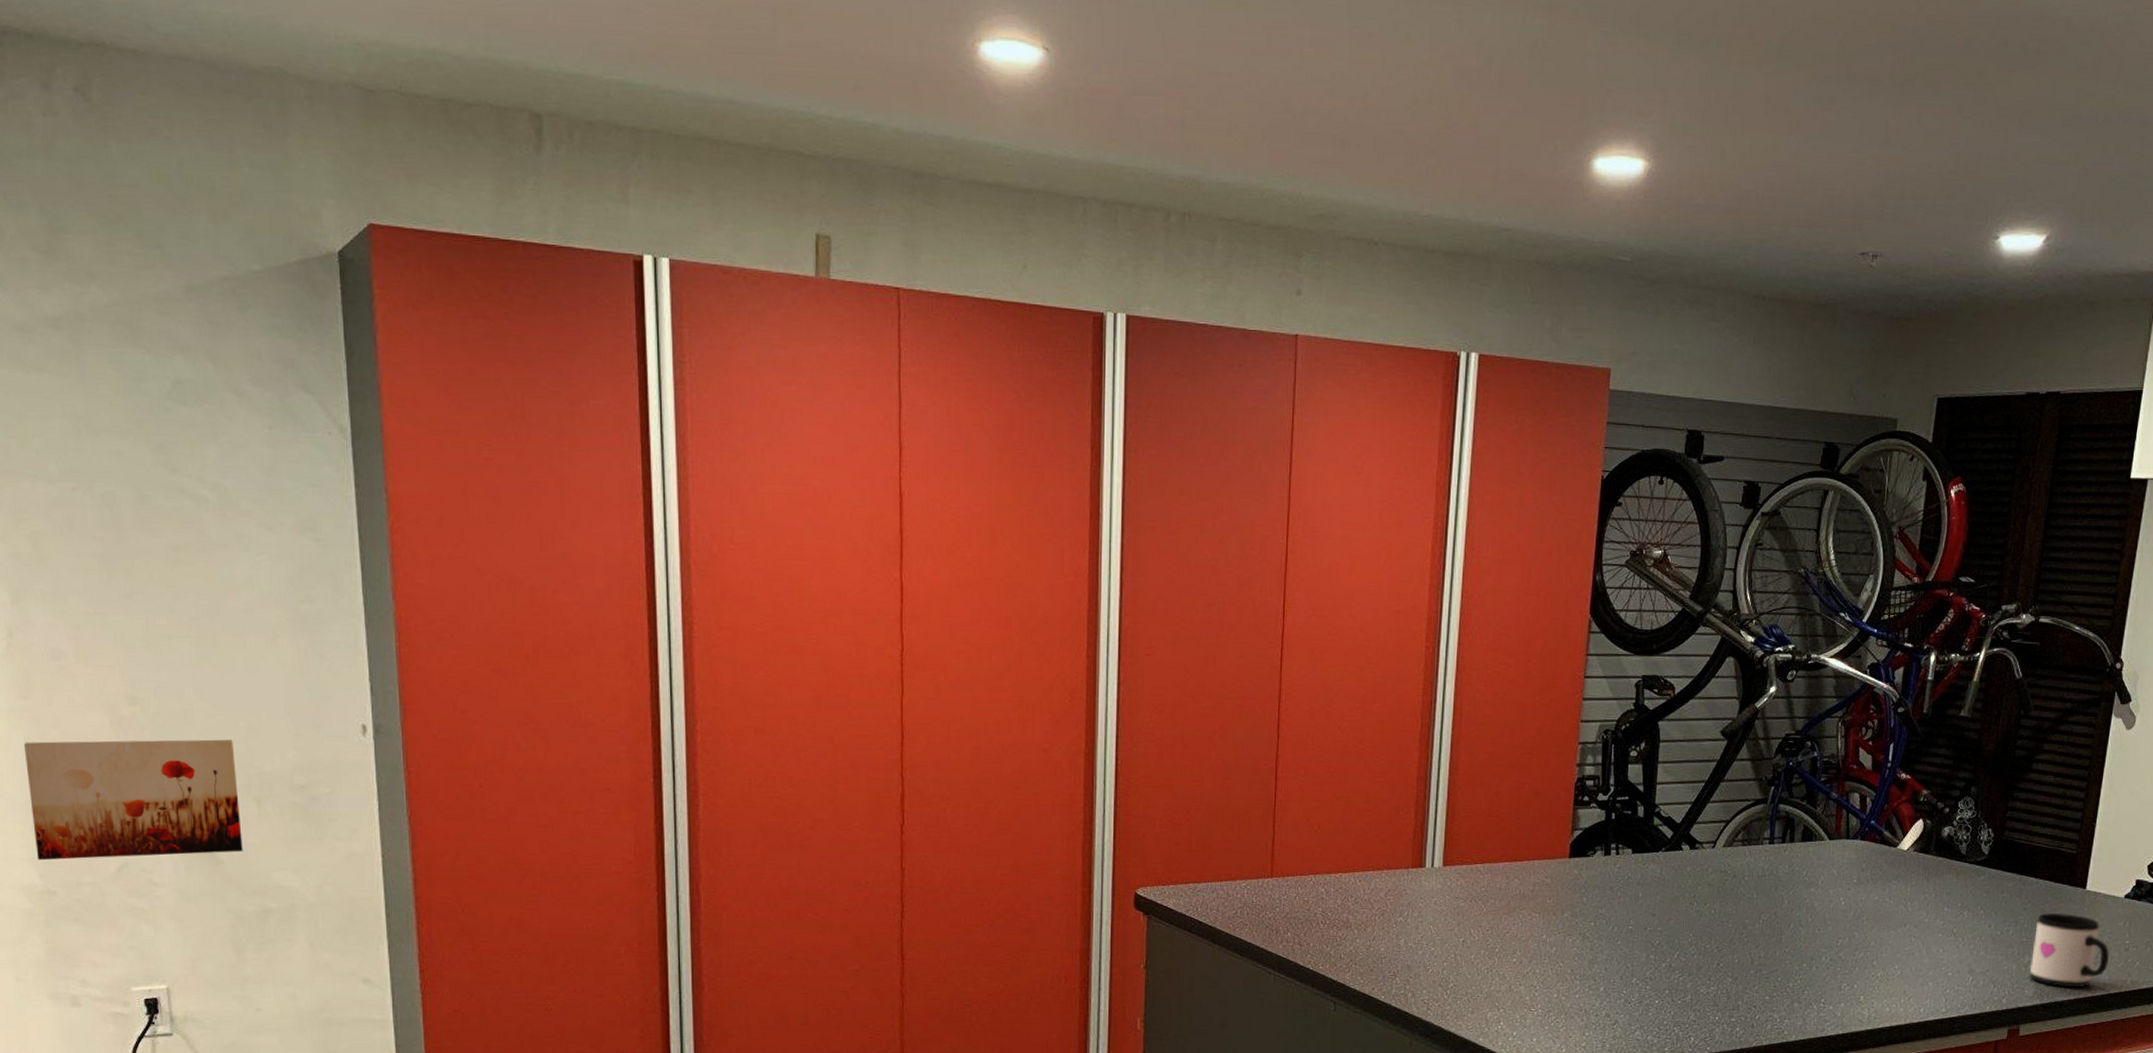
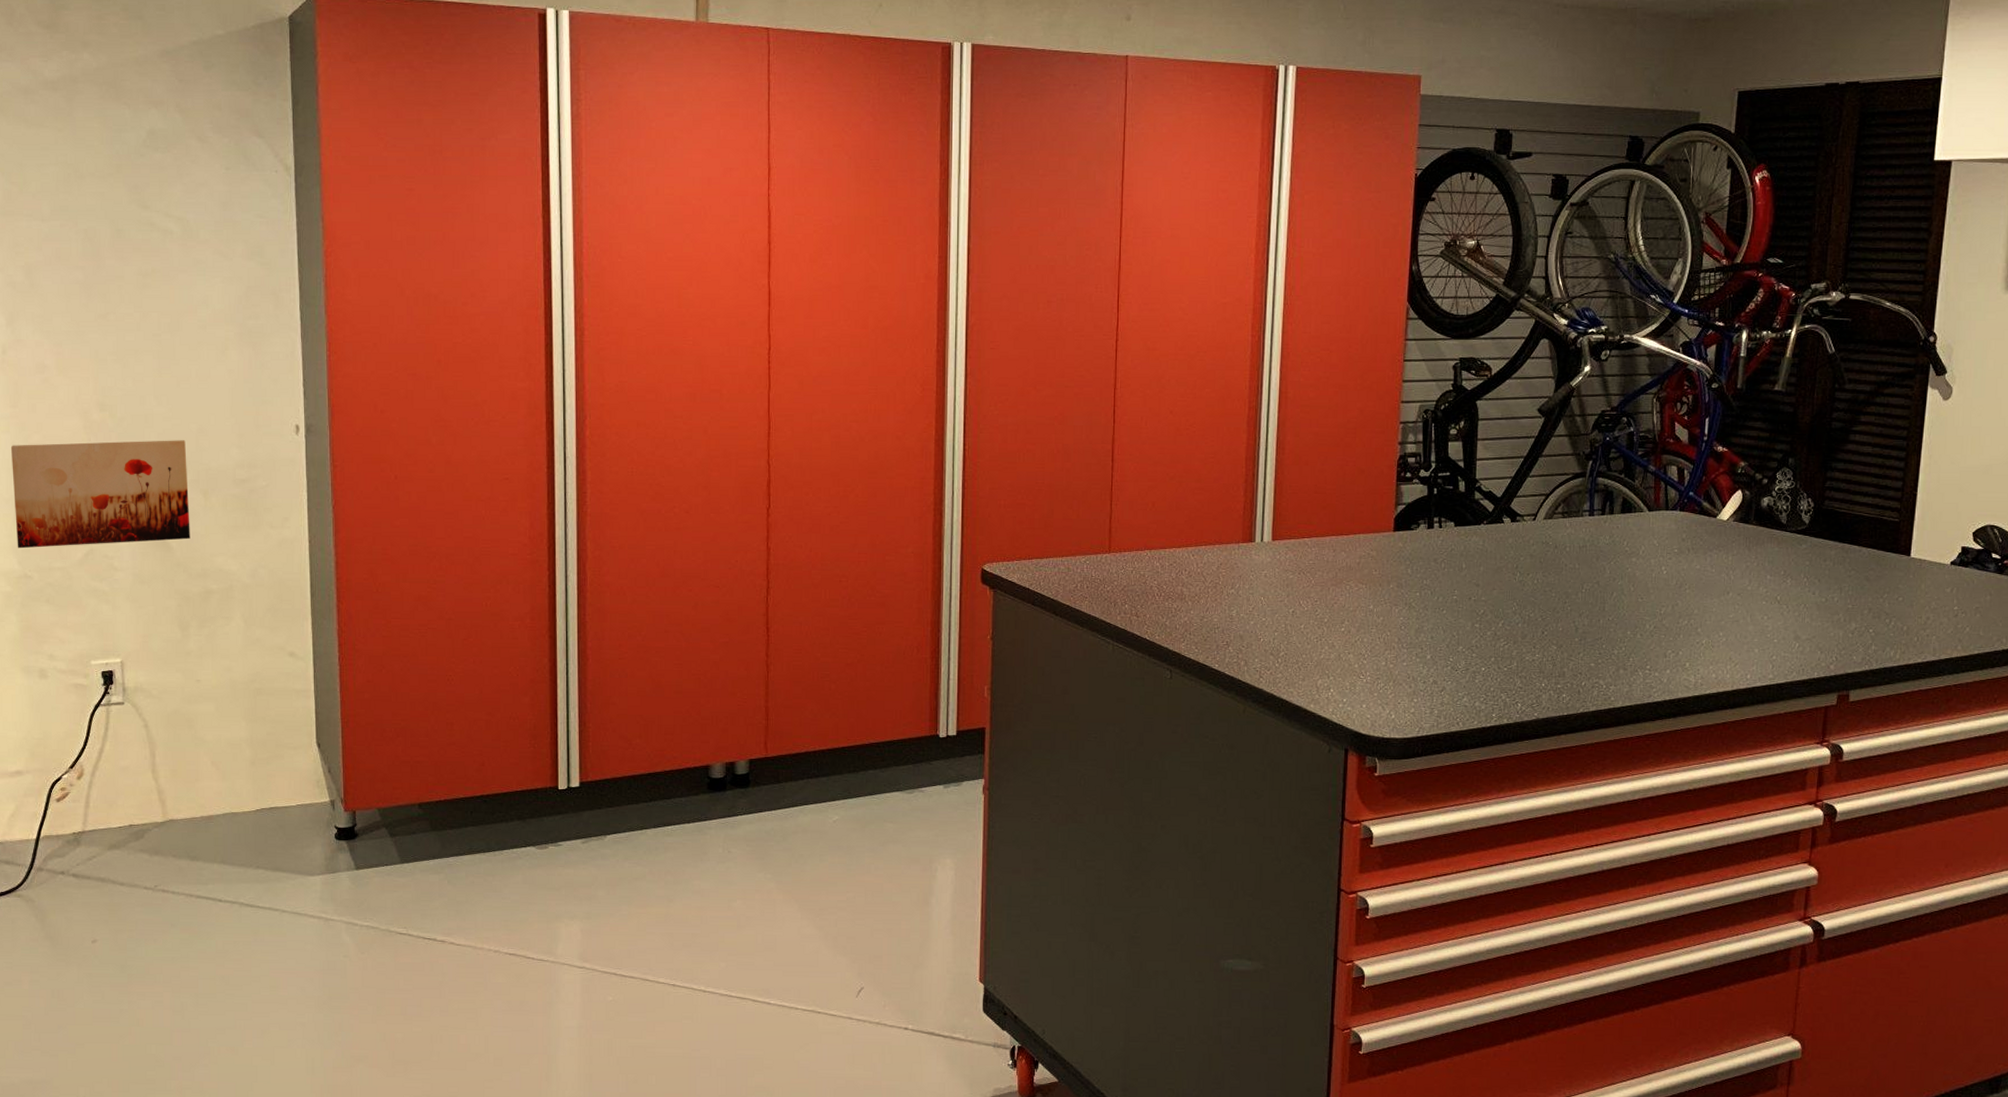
mug: present [2029,912,2109,988] -> none [1856,579,1938,654]

